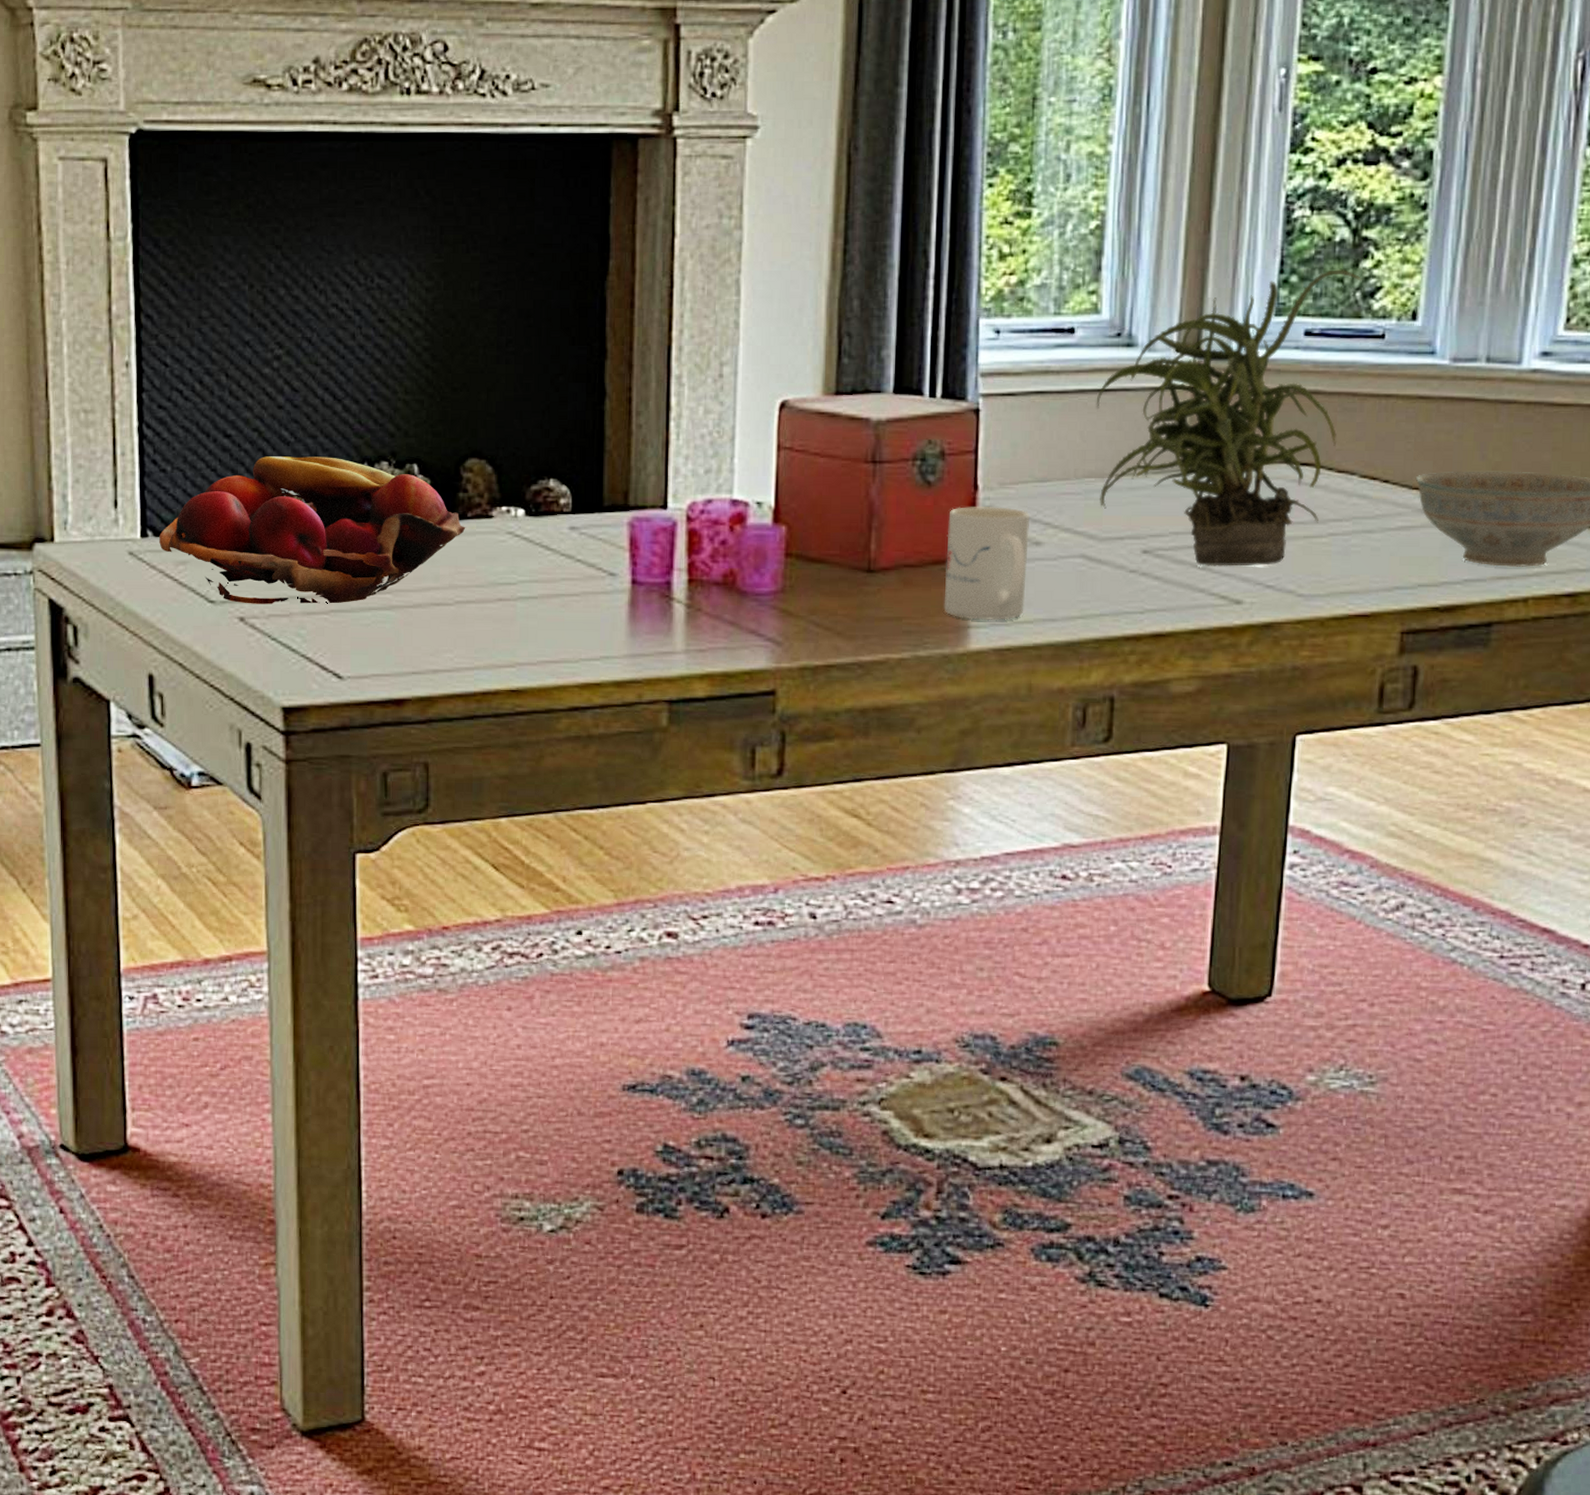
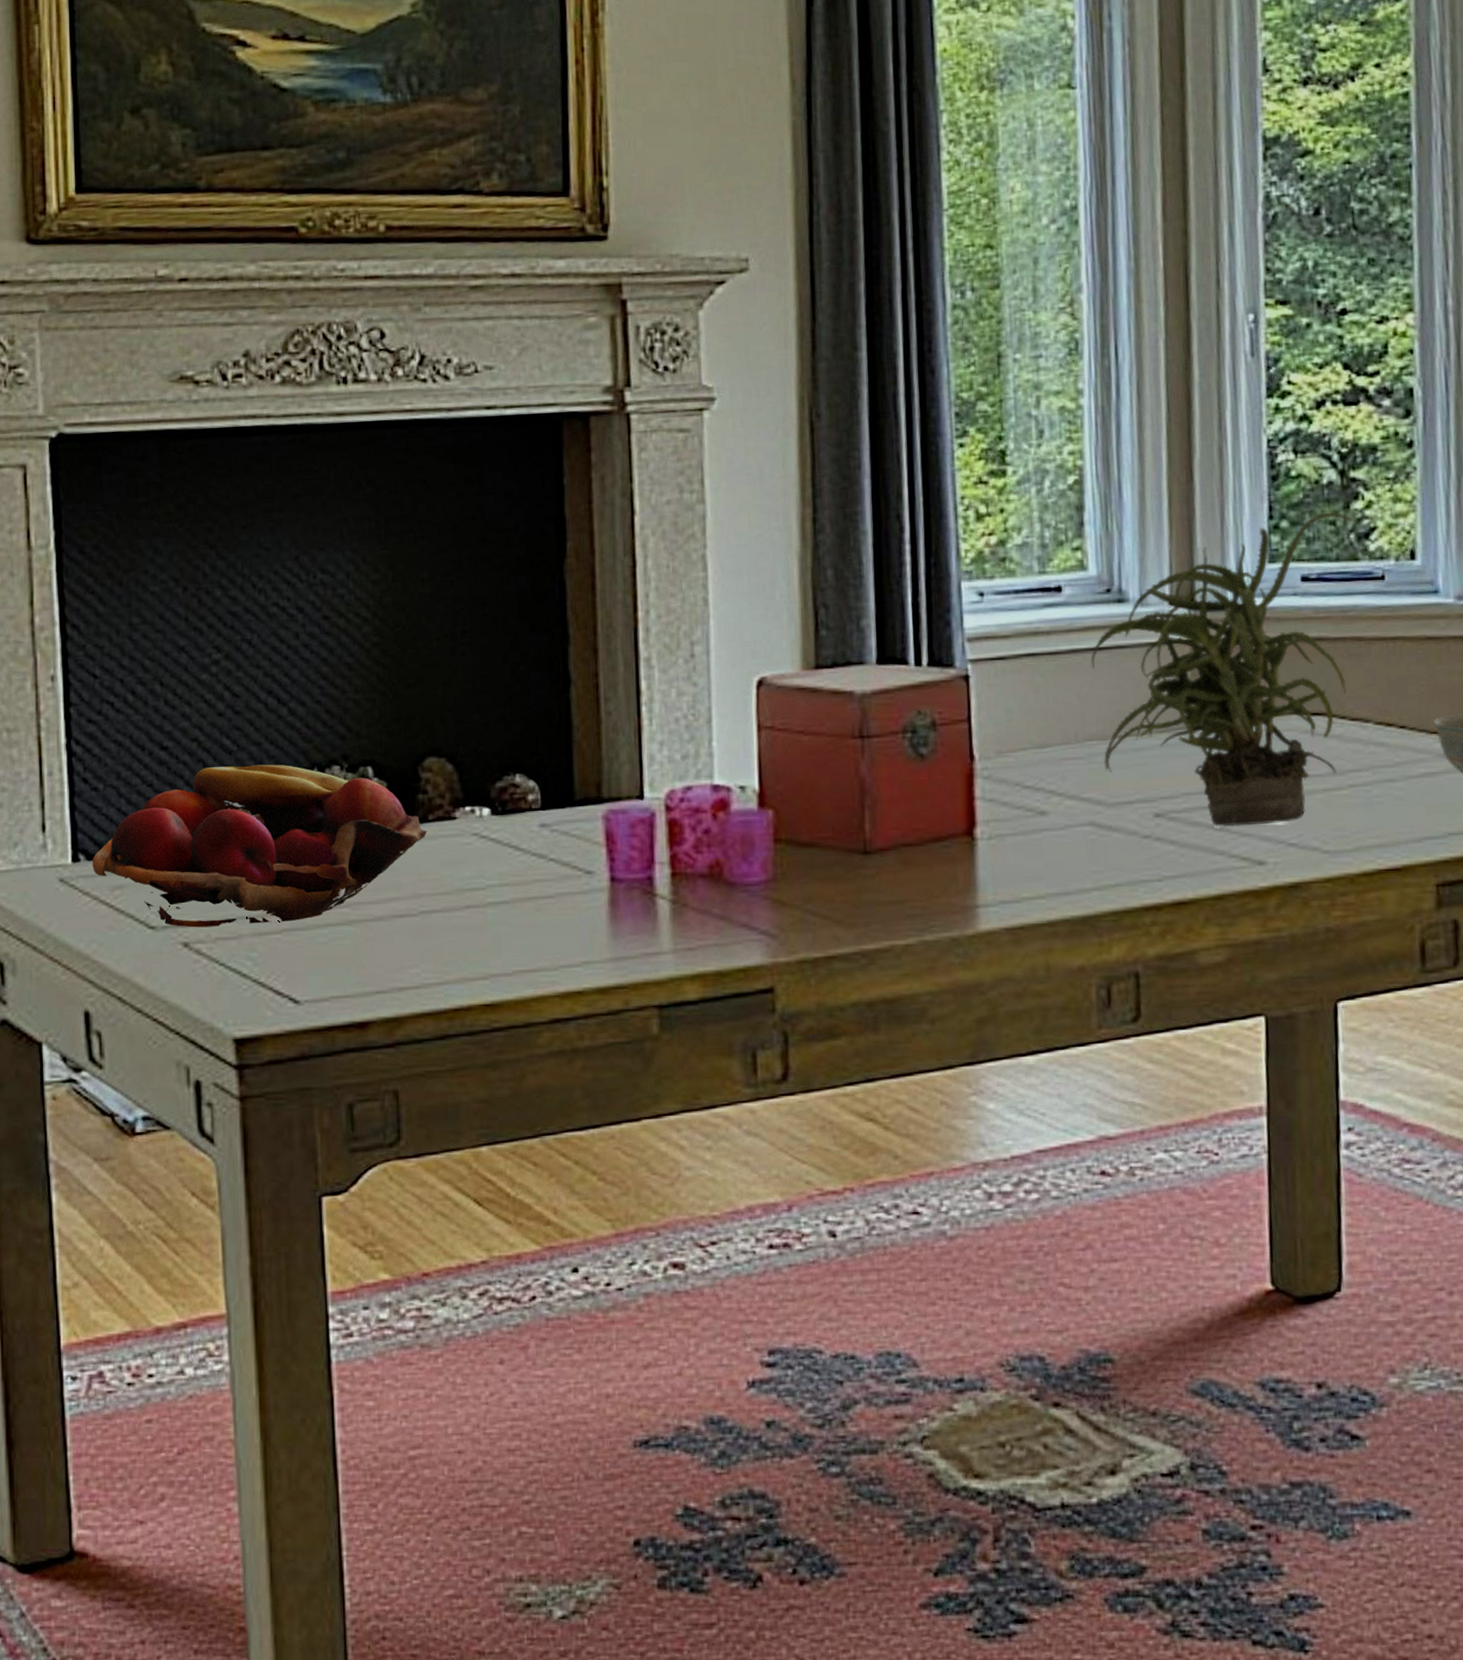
mug: present [943,507,1030,620] -> none [945,776,1035,898]

